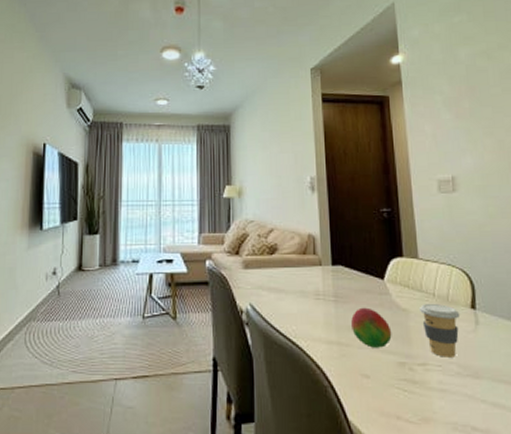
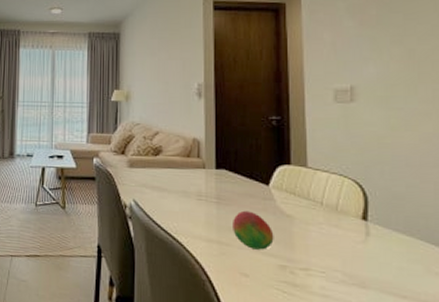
coffee cup: present [420,303,461,357] -> none [306,211,350,266]

